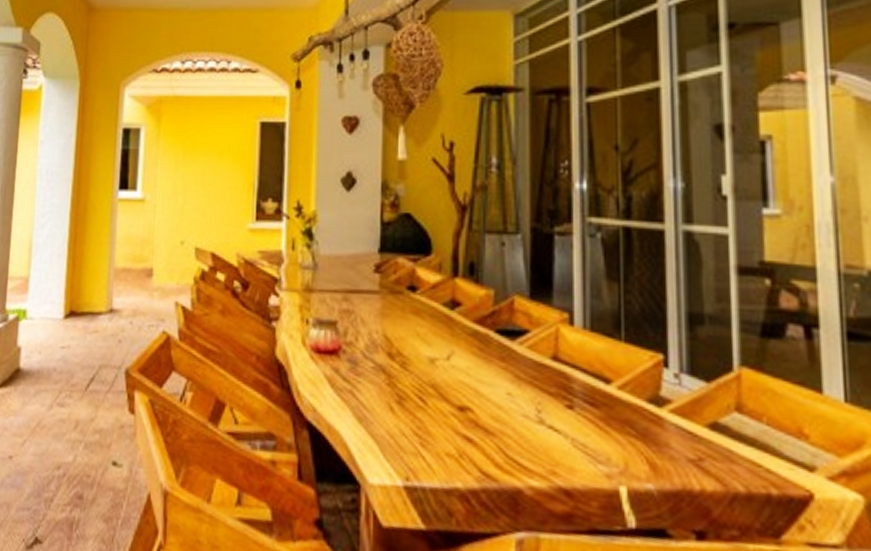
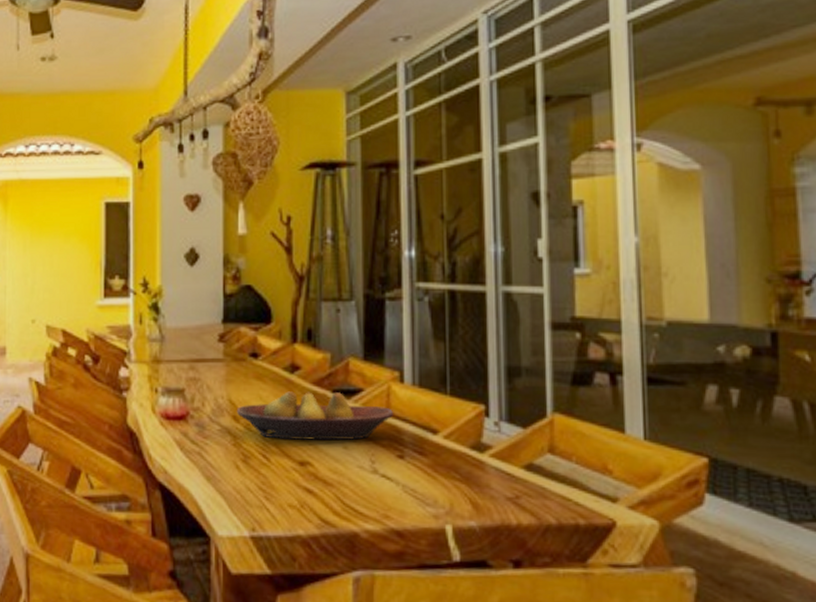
fruit bowl: none [391,329,563,386] -> present [236,391,394,441]

